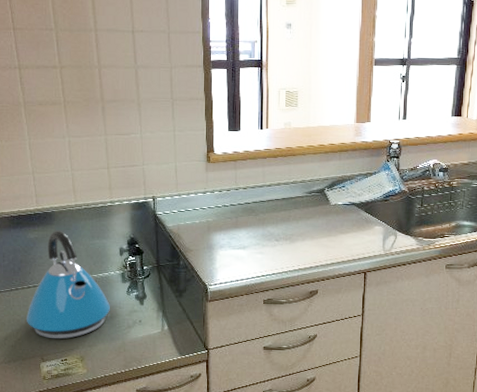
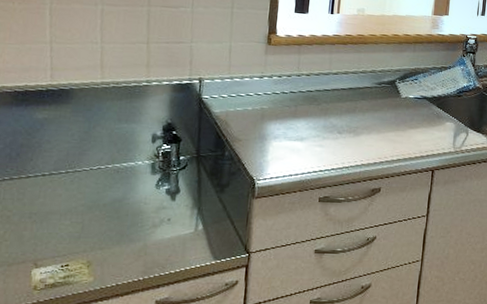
kettle: present [27,231,110,339] -> none [20,111,133,240]

